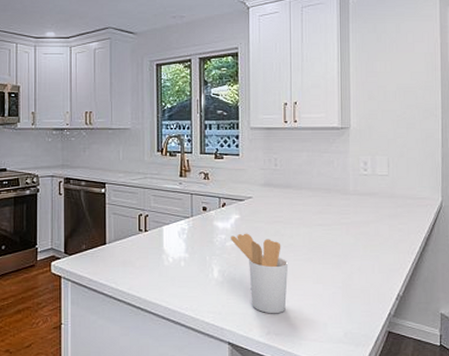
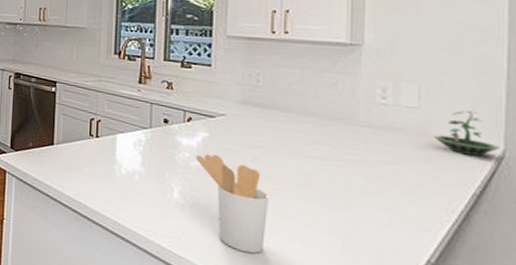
terrarium: none [398,174,439,208] -> present [432,111,500,156]

